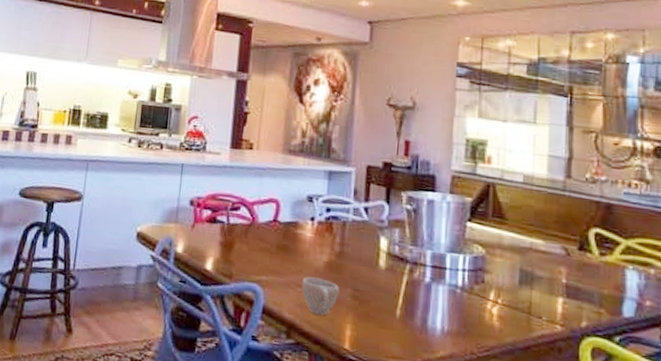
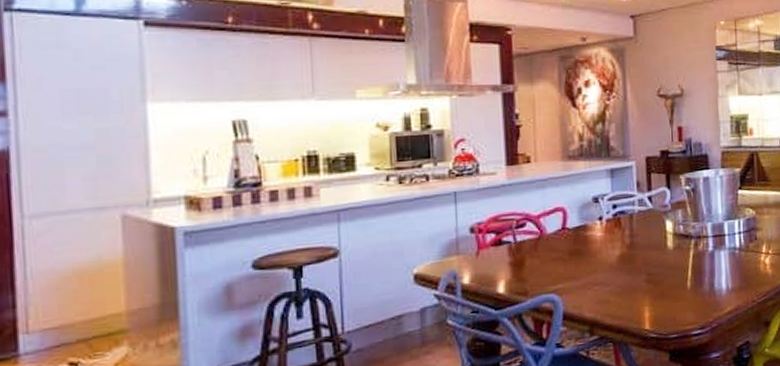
cup: present [301,276,339,316] -> none [598,272,634,307]

